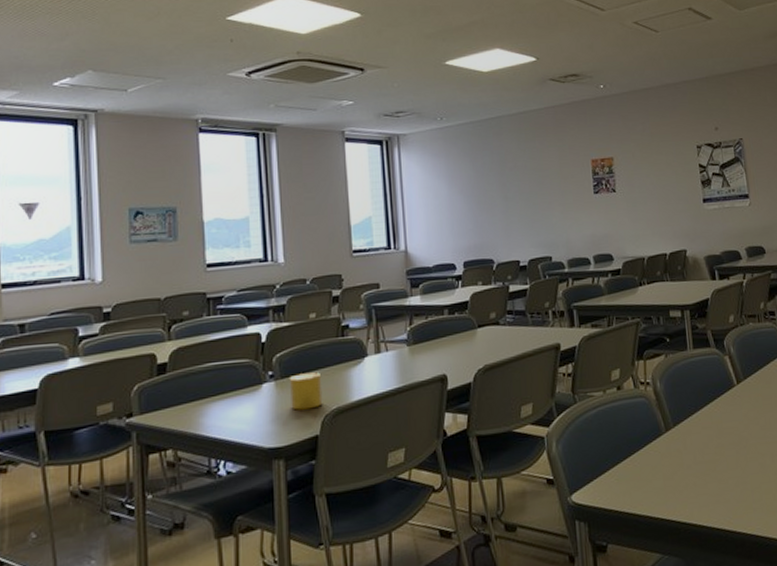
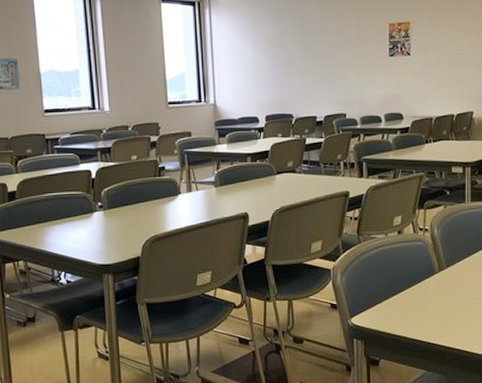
cup: present [289,372,323,411] -> none [115,205,143,236]

